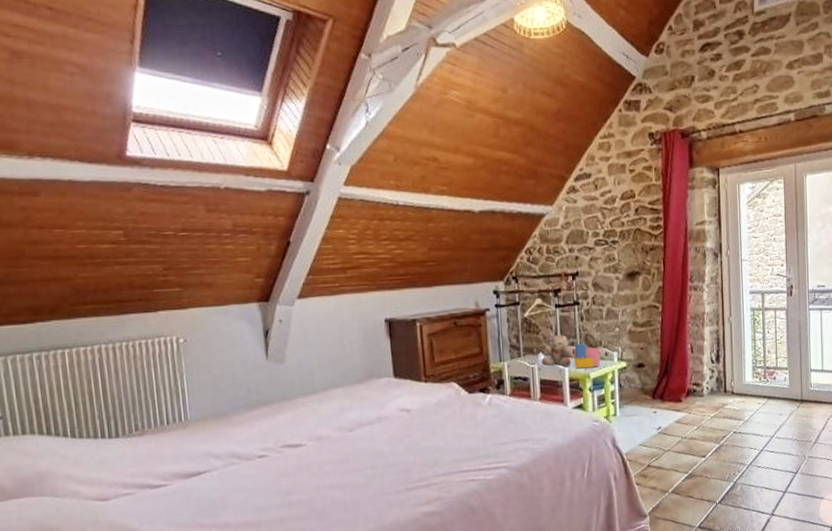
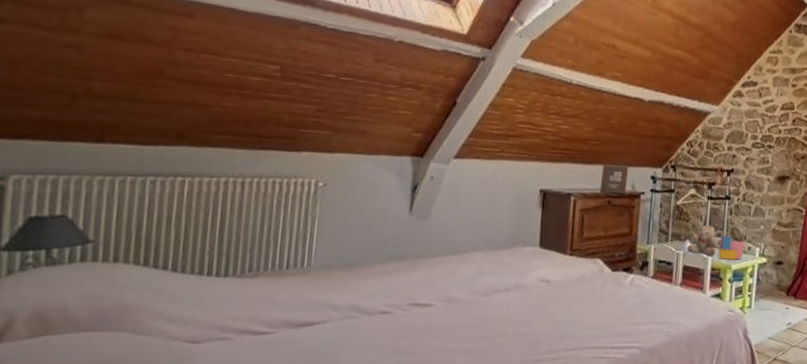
picture frame: none [443,284,471,316] -> present [599,164,628,196]

